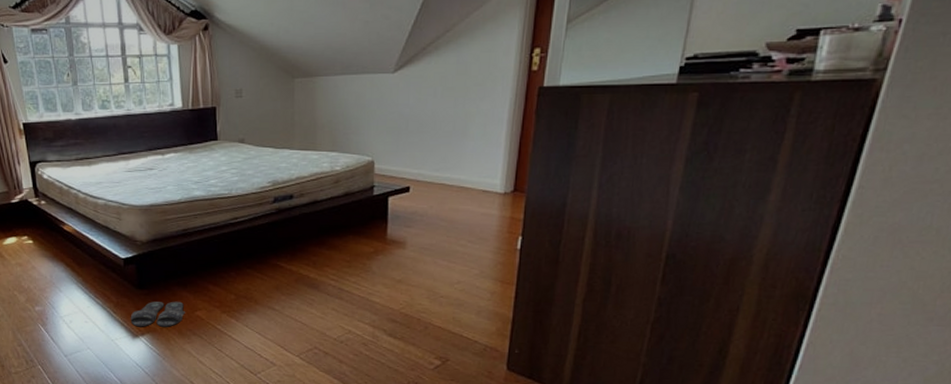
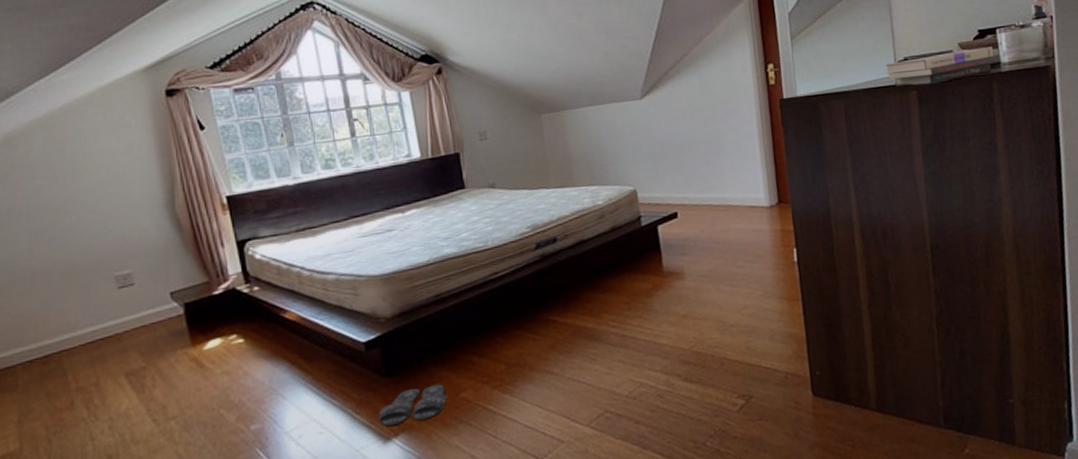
books: none [669,50,815,87] -> present [886,47,1001,88]

